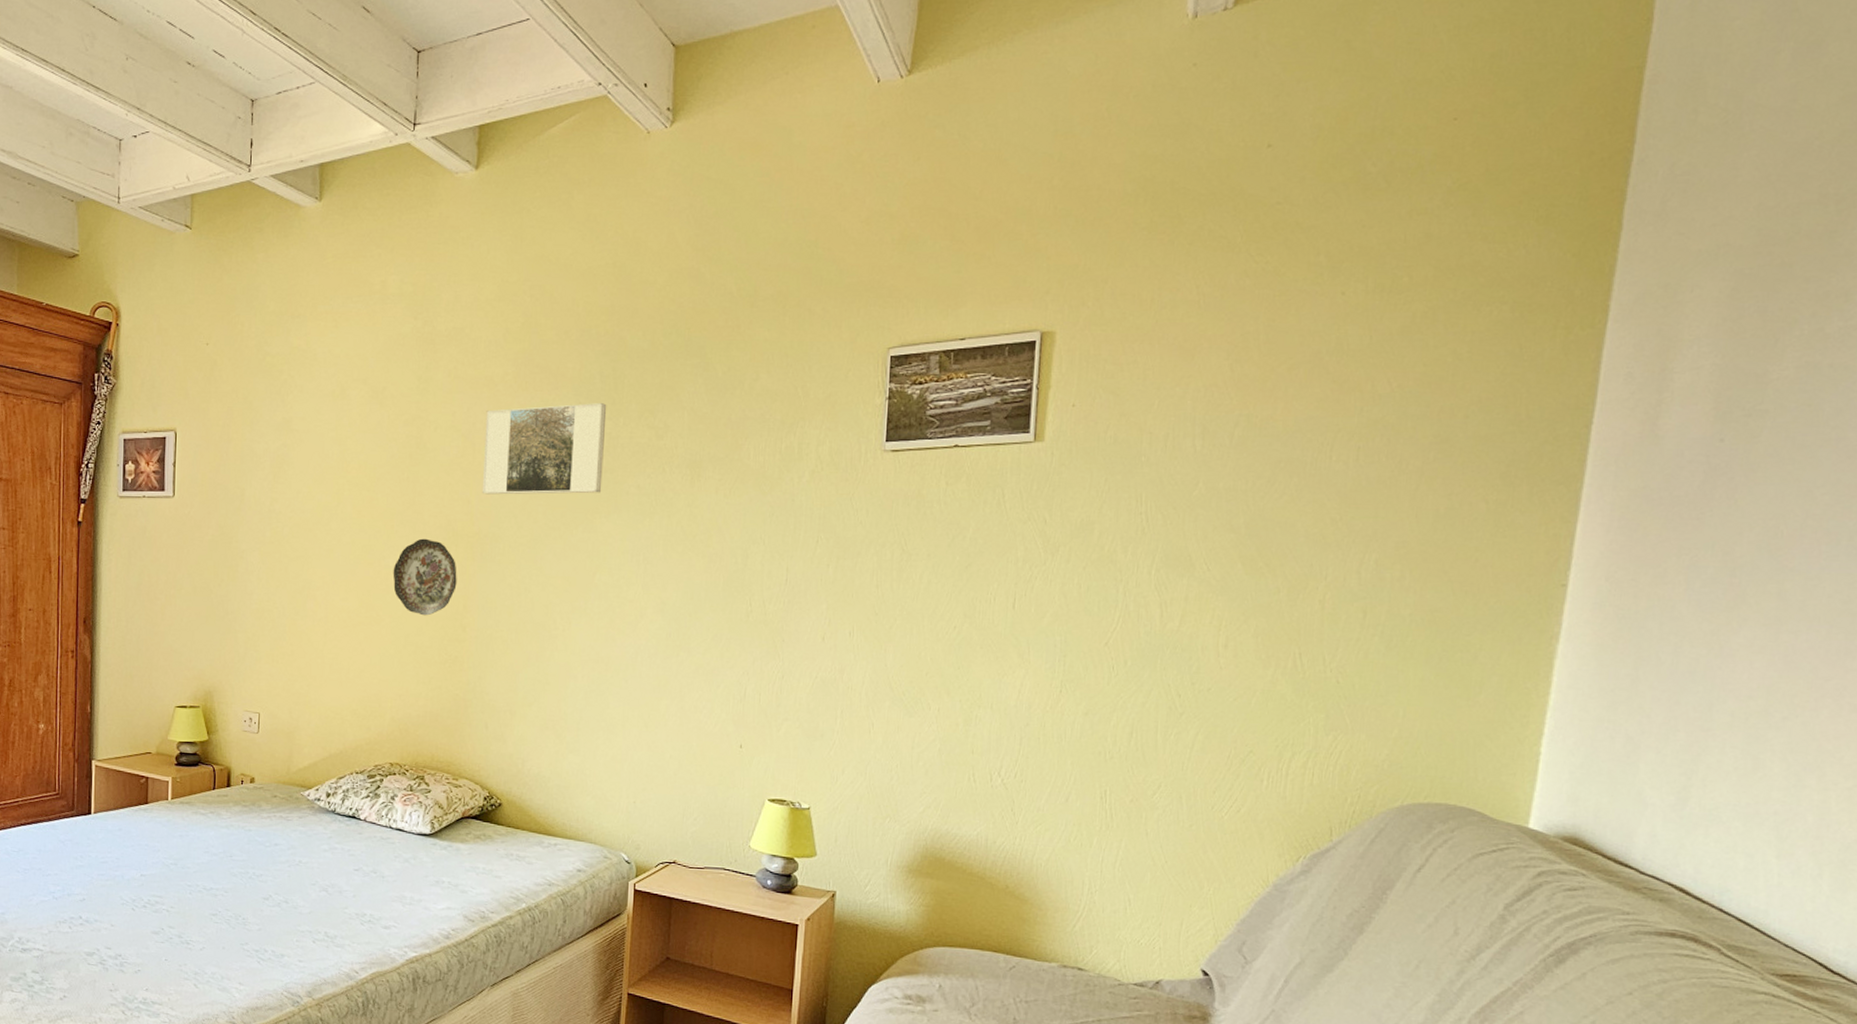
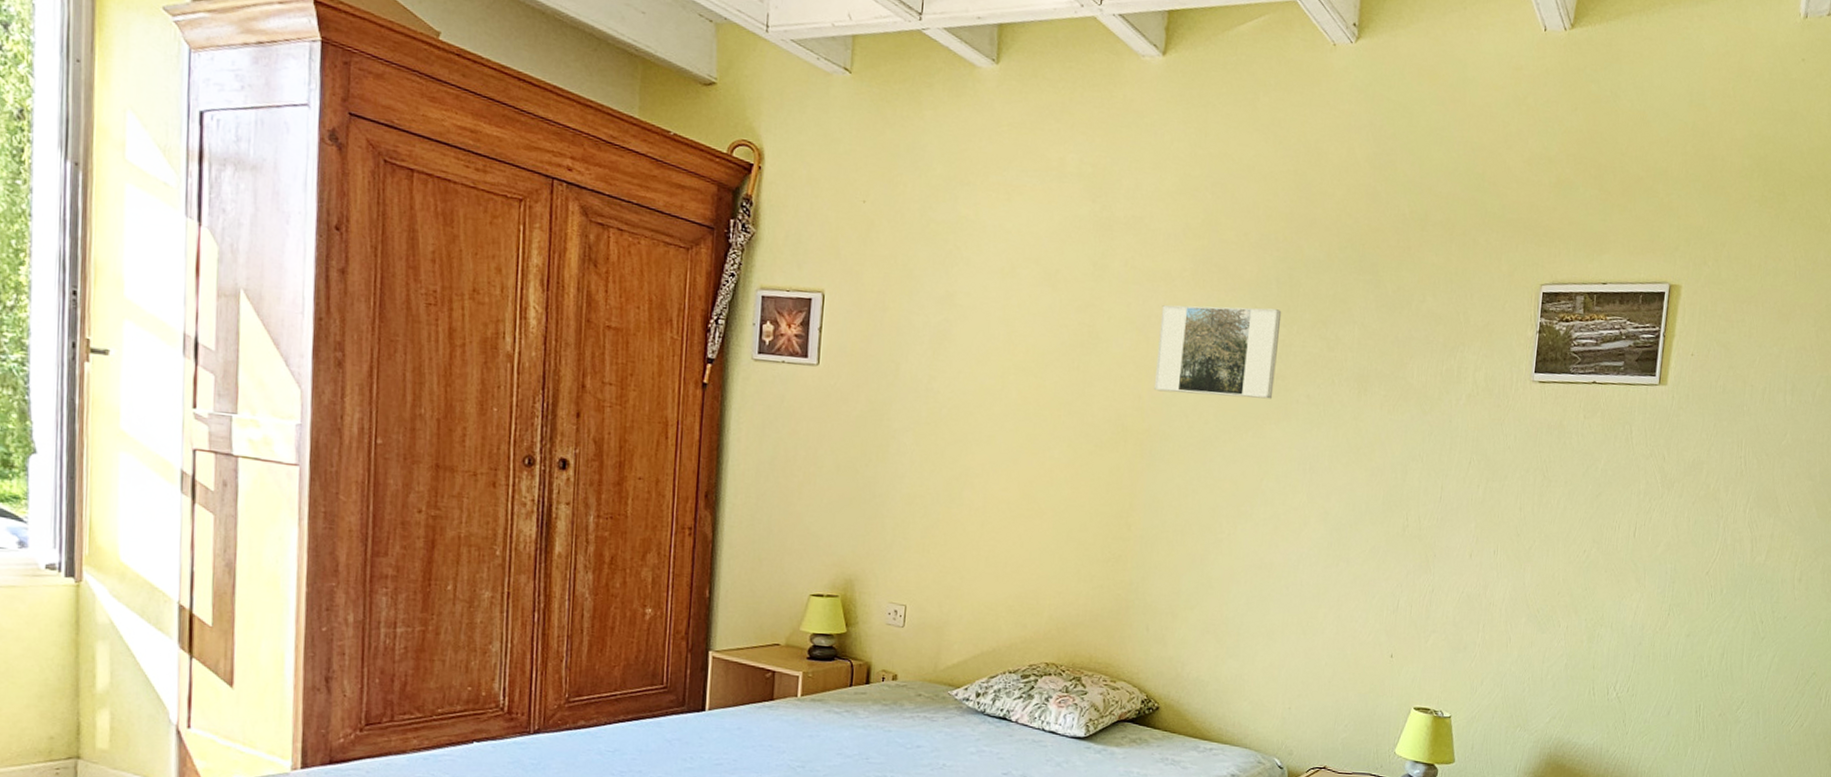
decorative plate: present [393,538,457,616] -> none [1057,431,1125,512]

